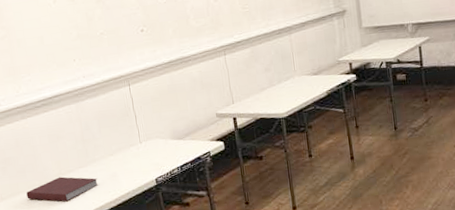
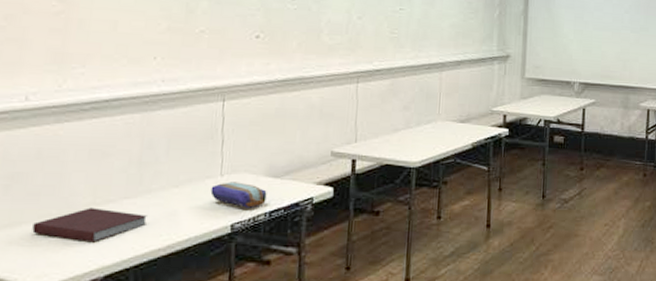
pencil case: none [135,146,176,165] -> present [210,182,267,208]

